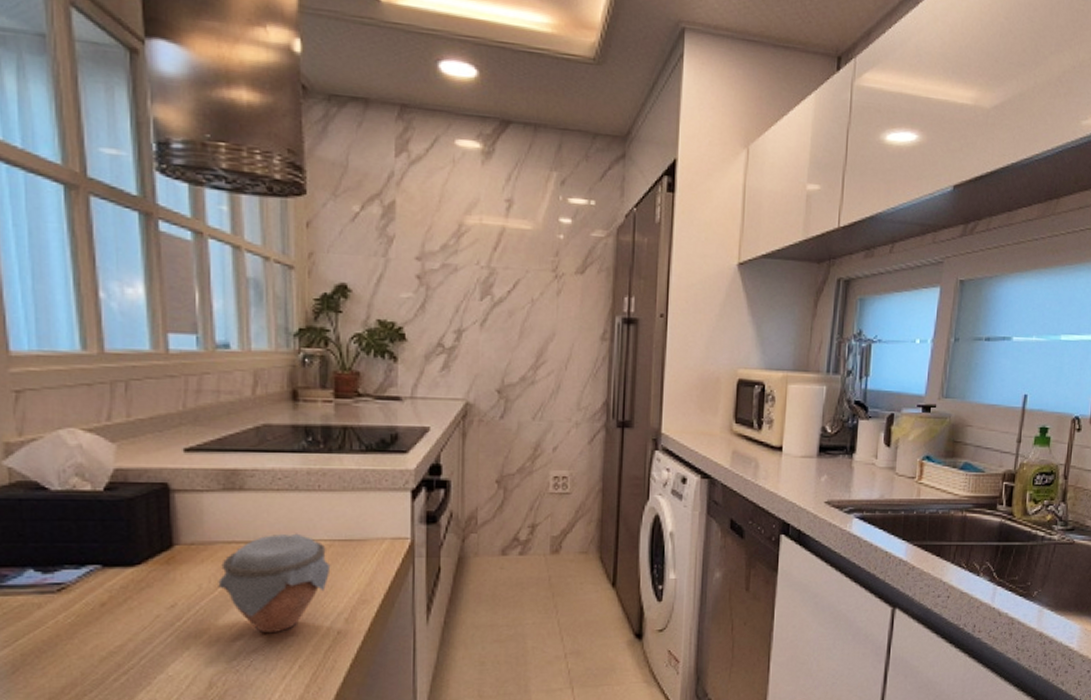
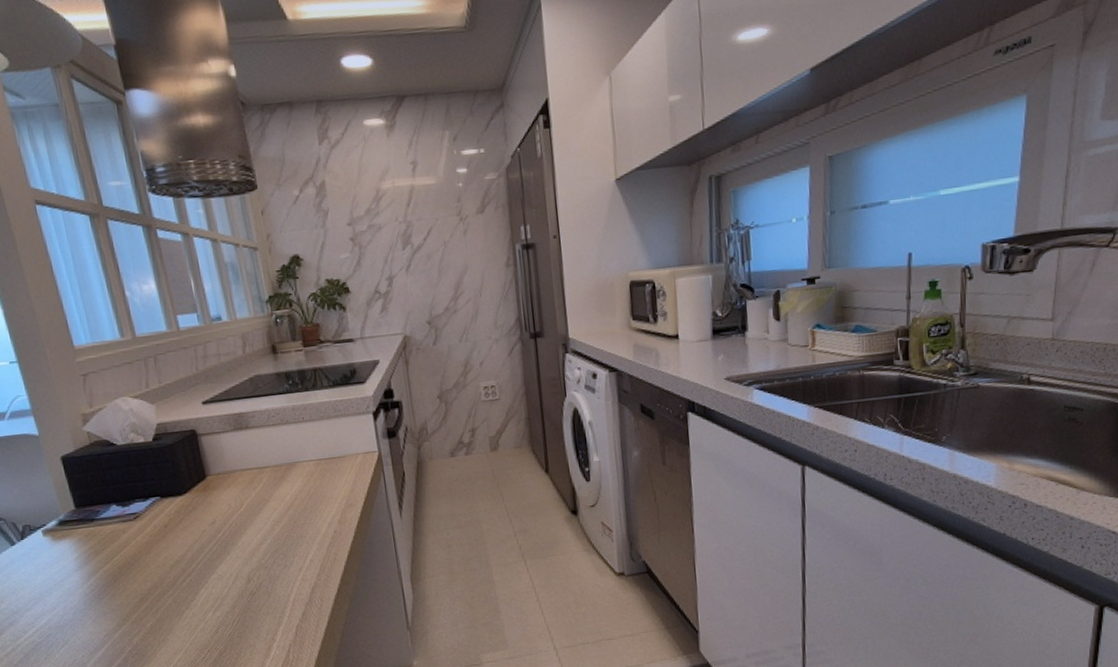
jar: present [218,533,331,634] -> none [242,457,322,538]

